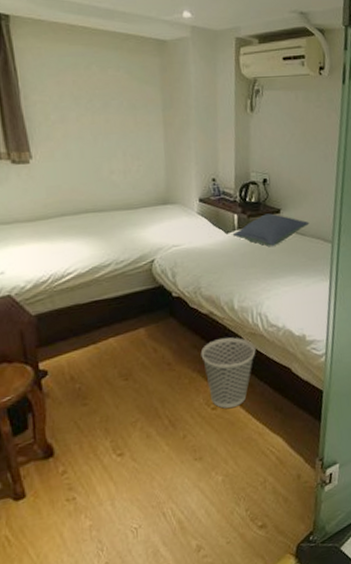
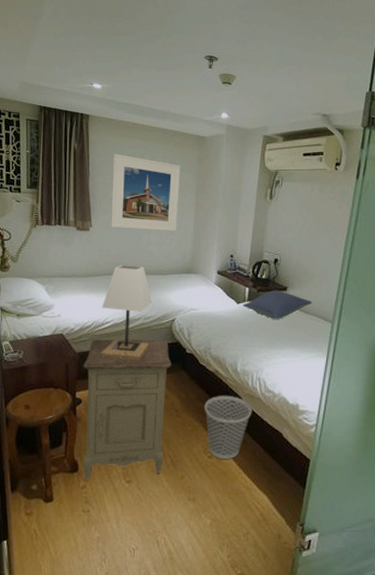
nightstand: none [43,285,160,465] -> present [82,340,171,480]
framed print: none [49,63,144,158] -> present [111,153,181,232]
lamp: none [58,201,127,317] -> present [100,265,152,362]

